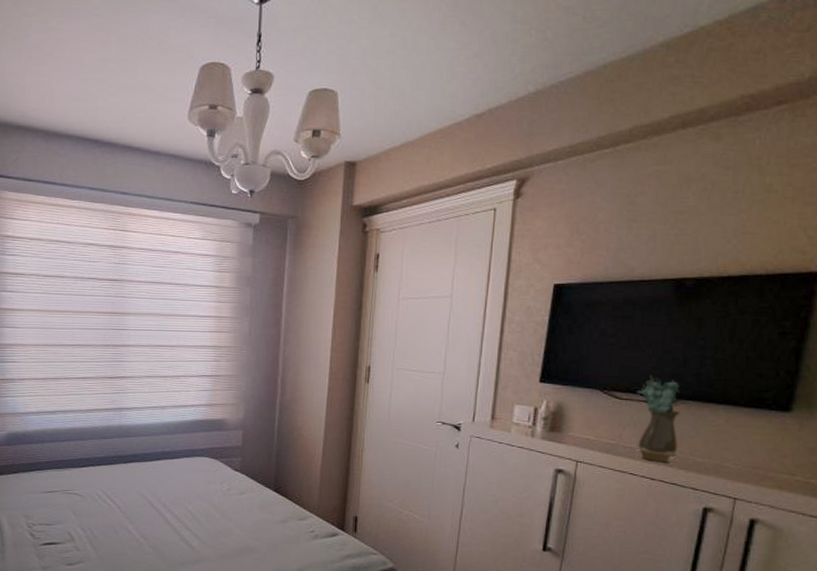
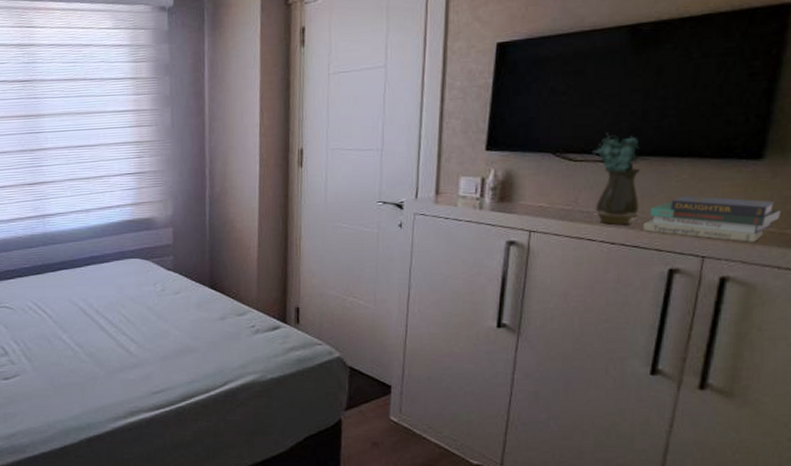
books: none [681,439,806,490] -> present [643,195,780,243]

